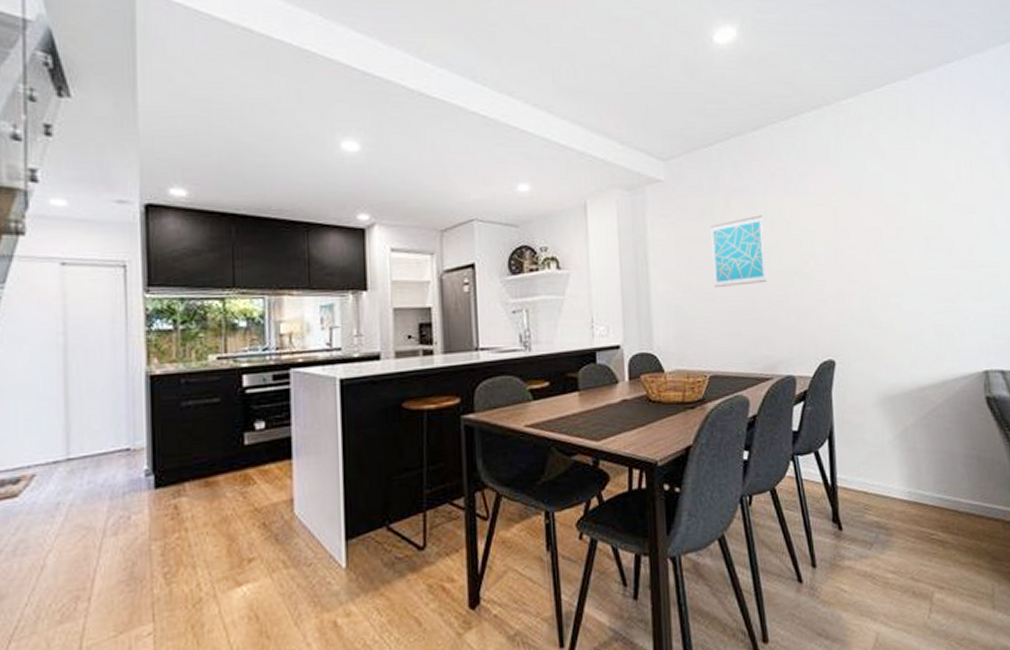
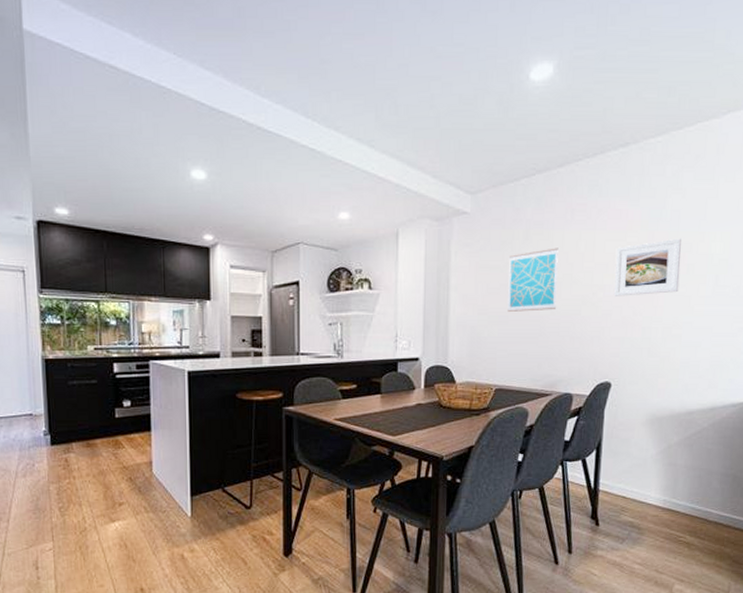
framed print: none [822,201,892,265] -> present [614,238,681,296]

